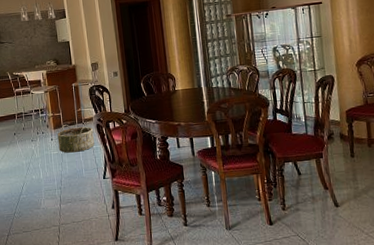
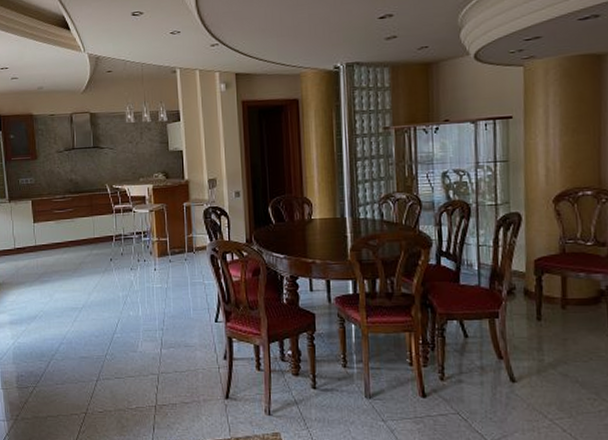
basket: present [57,124,95,153] -> none [162,252,207,287]

